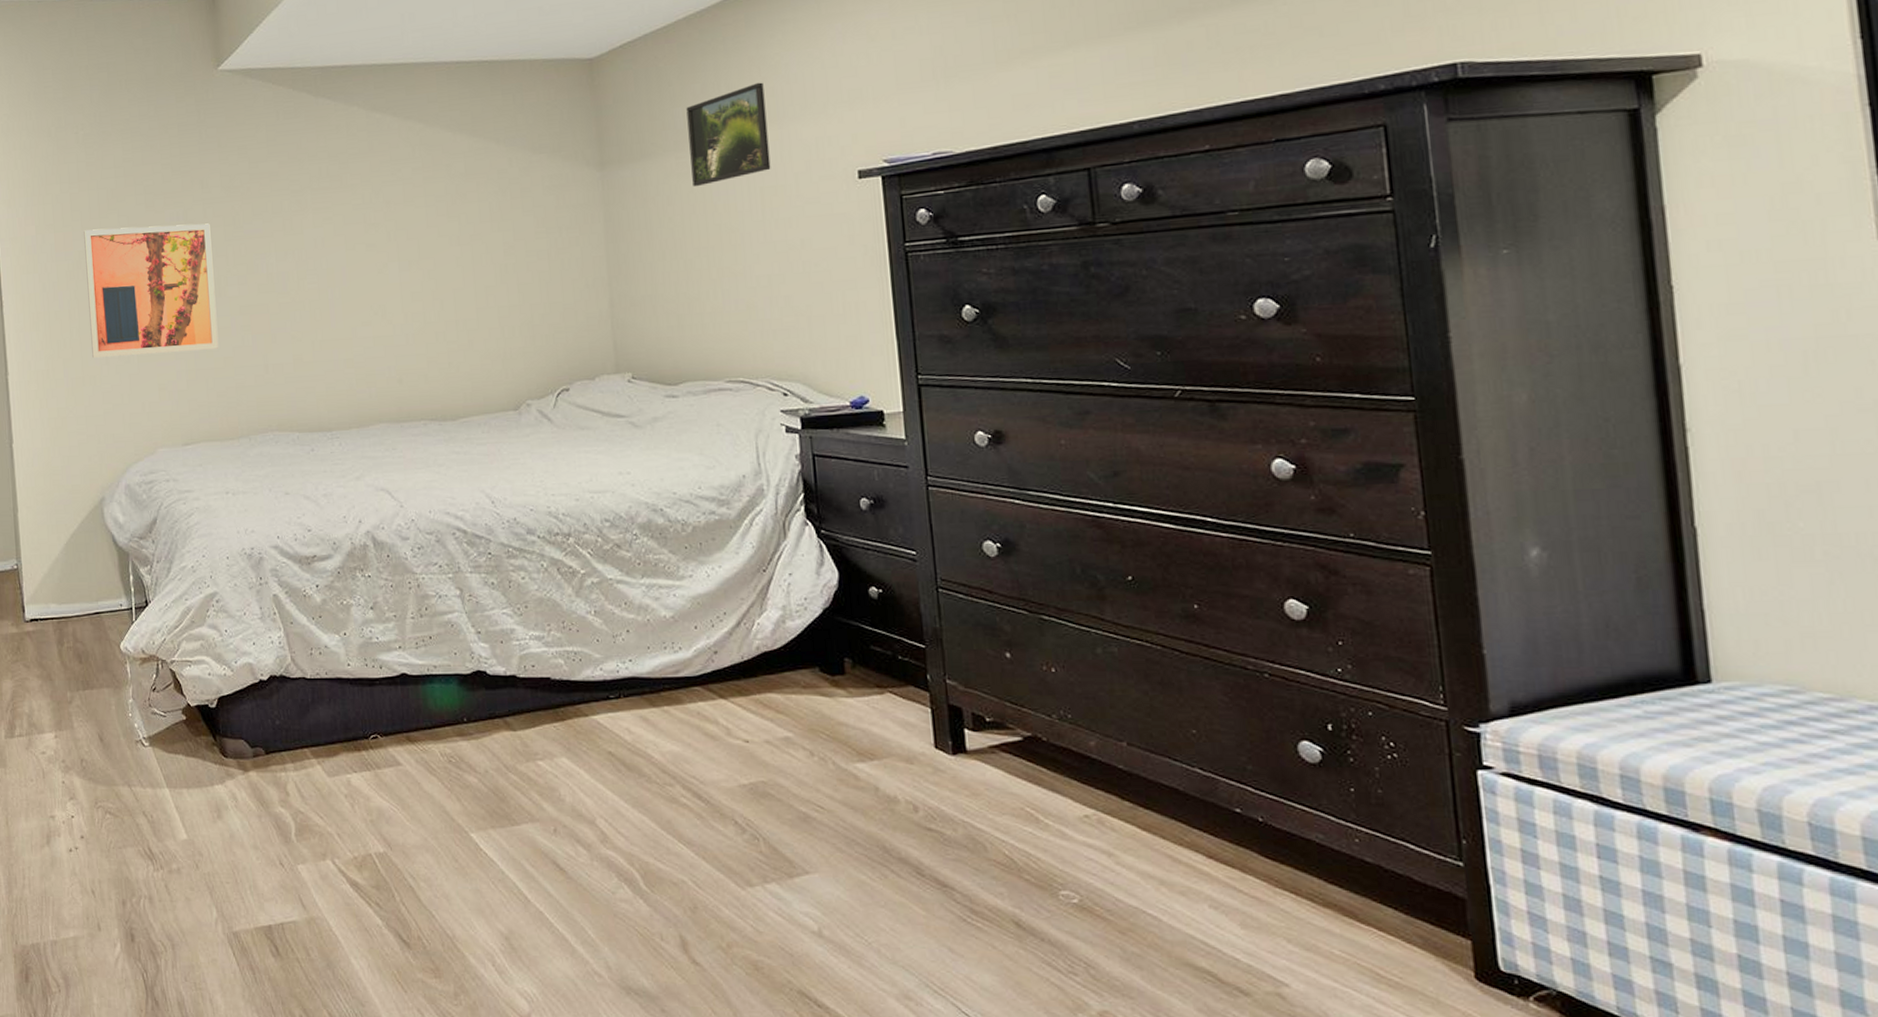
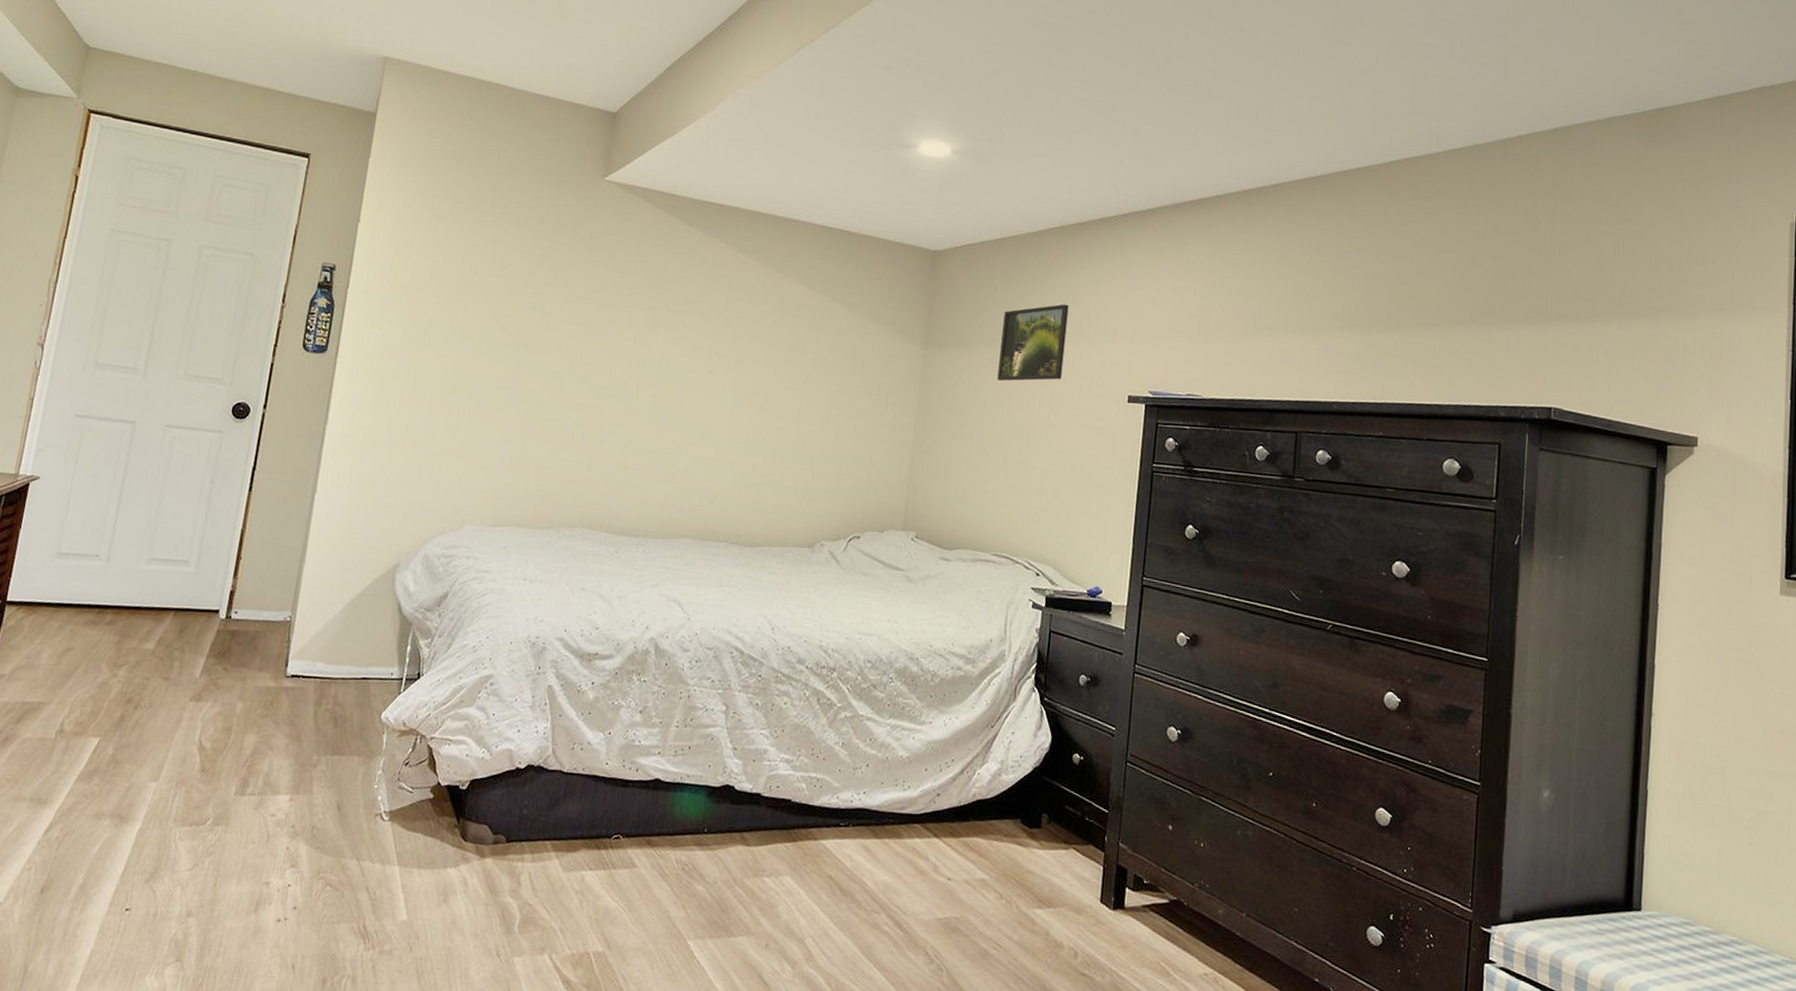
wall art: present [83,223,219,358] -> none [419,299,565,439]

